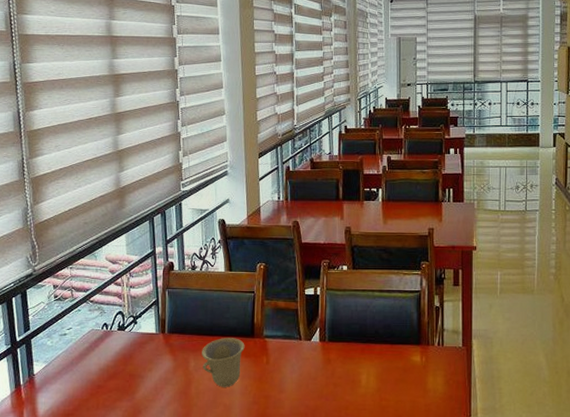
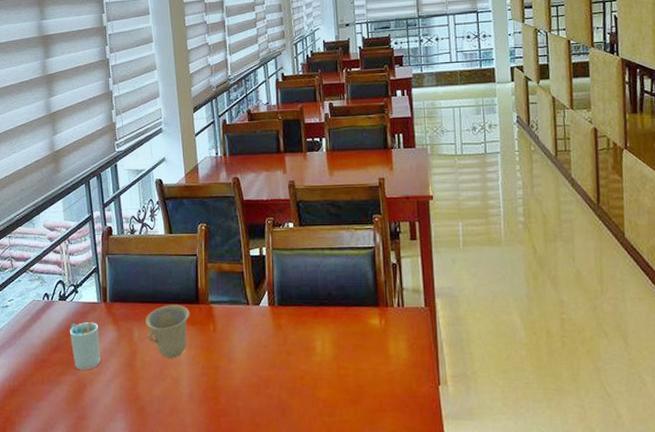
cup: none [127,352,156,397] -> present [70,322,100,370]

